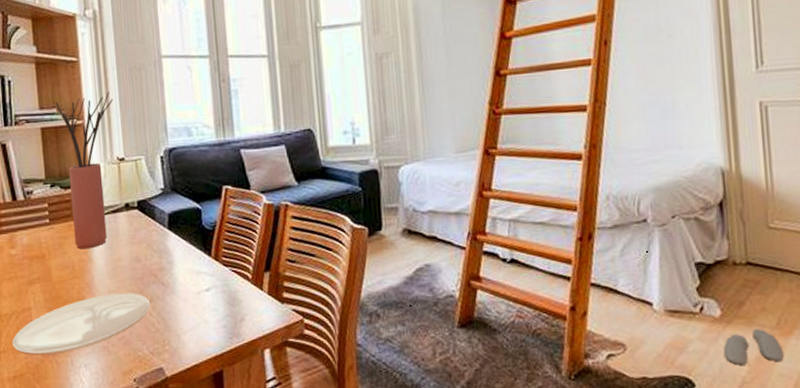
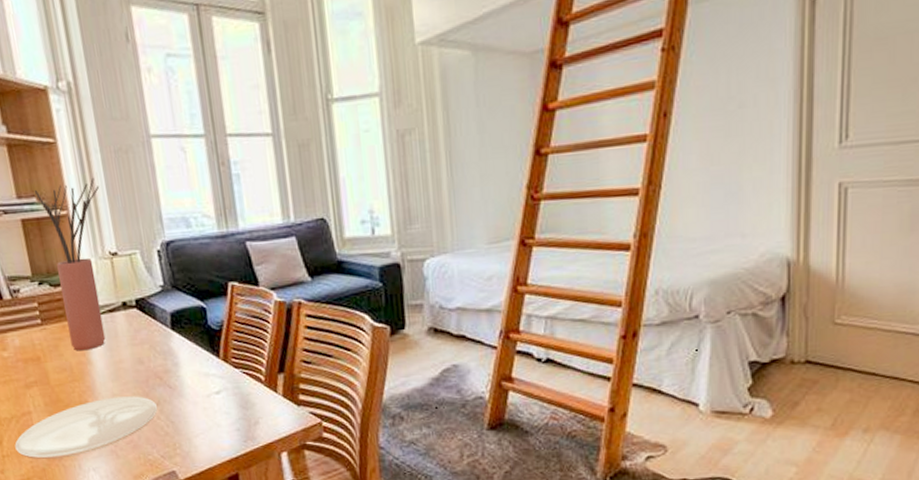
slippers: present [723,329,784,365] -> none [771,430,836,466]

